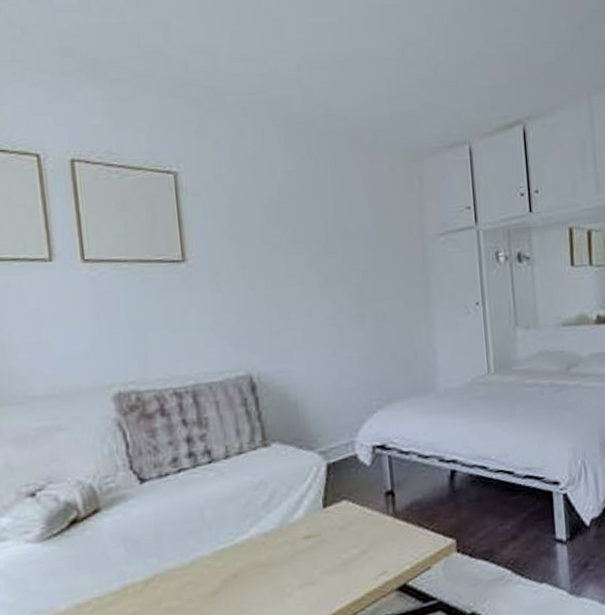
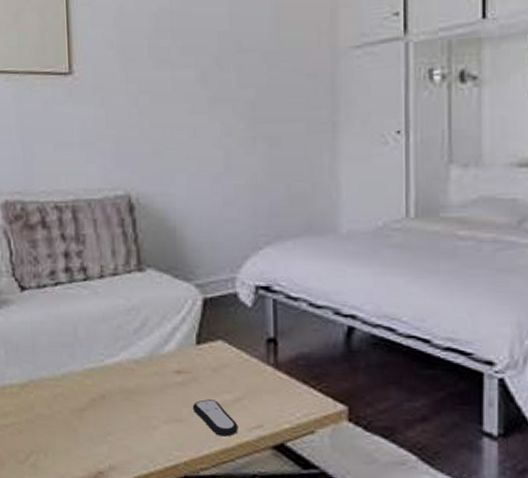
remote control: none [322,557,366,590] -> present [192,399,238,437]

